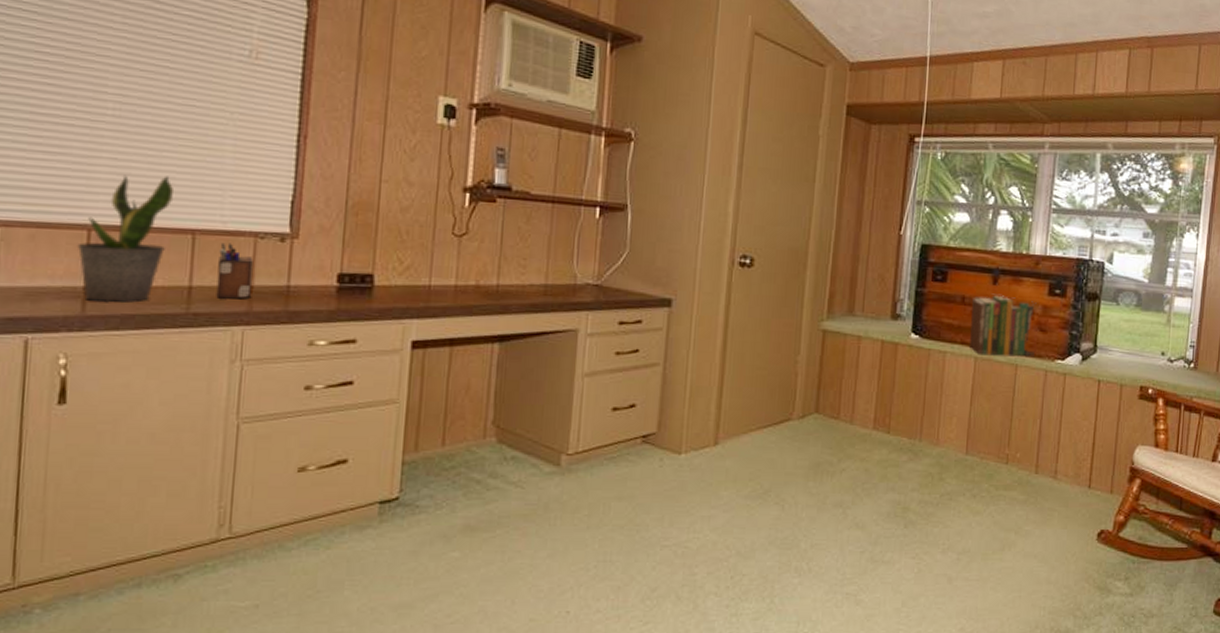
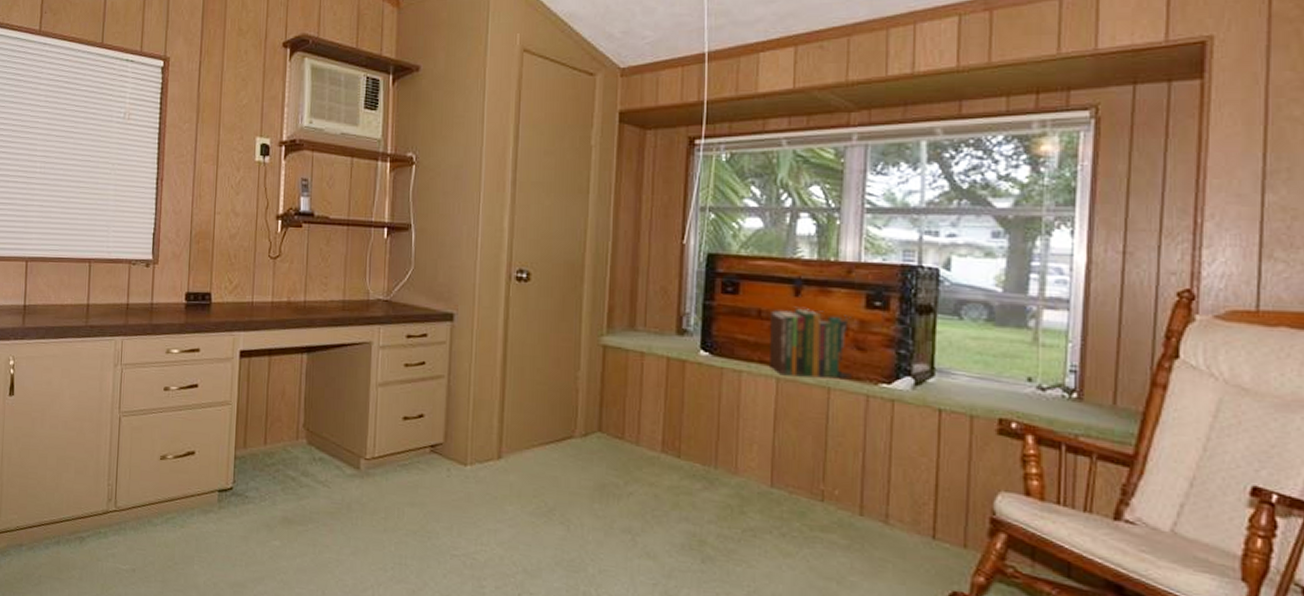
potted plant: present [77,174,173,302] -> none [19,217,77,317]
desk organizer: present [216,242,253,299] -> none [104,268,128,315]

